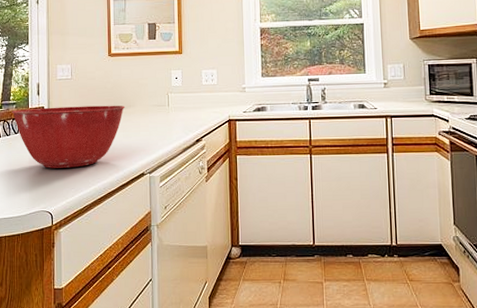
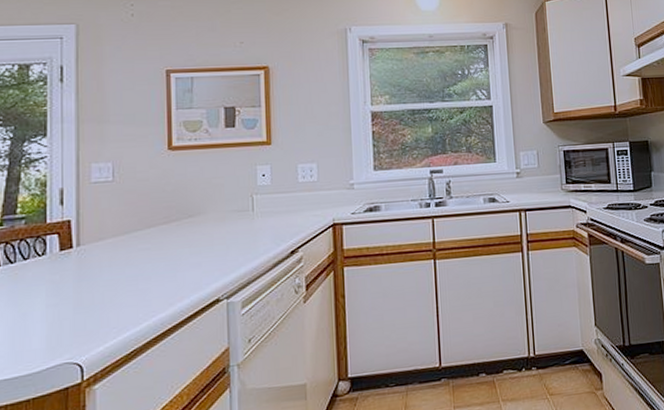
mixing bowl: present [11,105,126,168] -> none [18,213,193,304]

